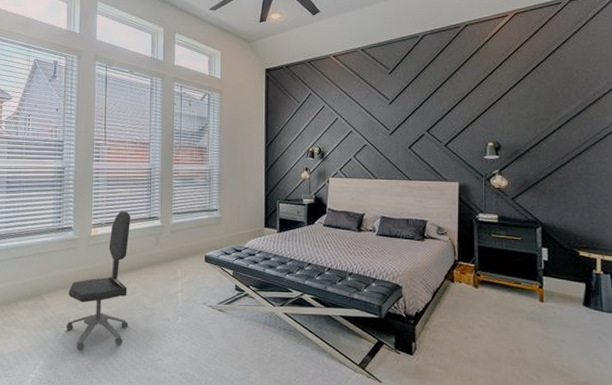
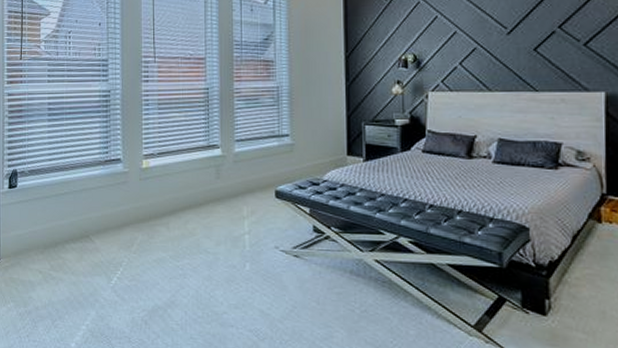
office chair: present [66,210,130,352] -> none [118,138,188,302]

